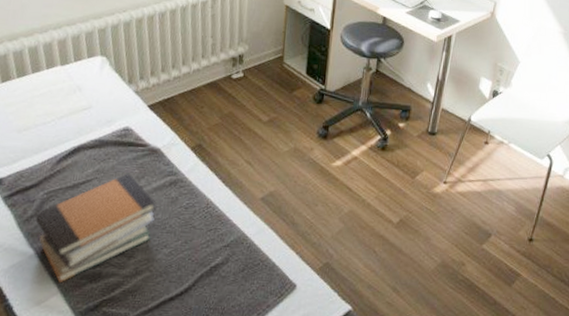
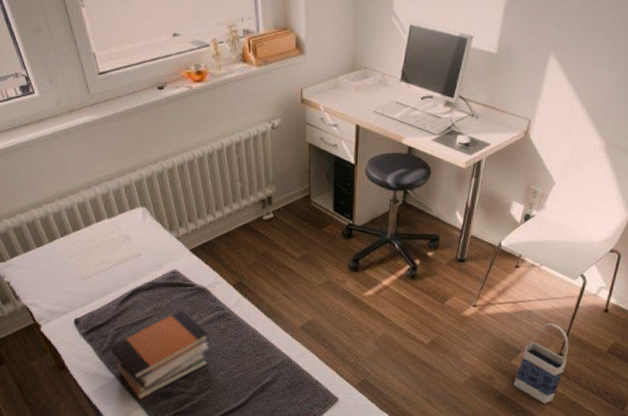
bag: none [485,204,539,296] -> present [514,323,569,404]

